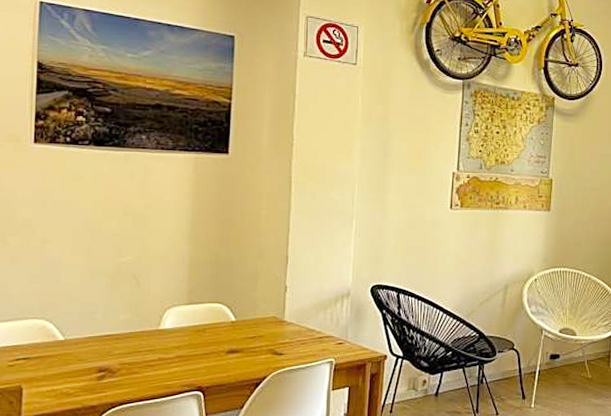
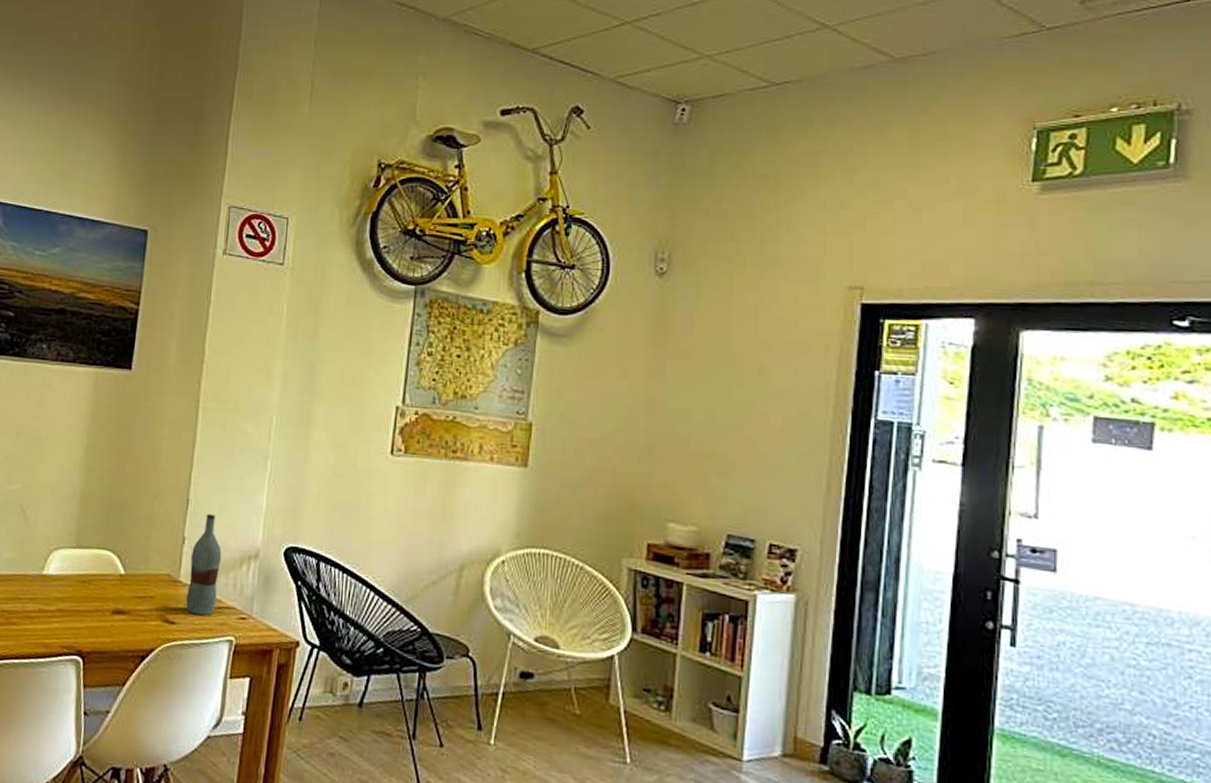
bottle: none [291,266,319,346] -> present [186,513,222,616]

